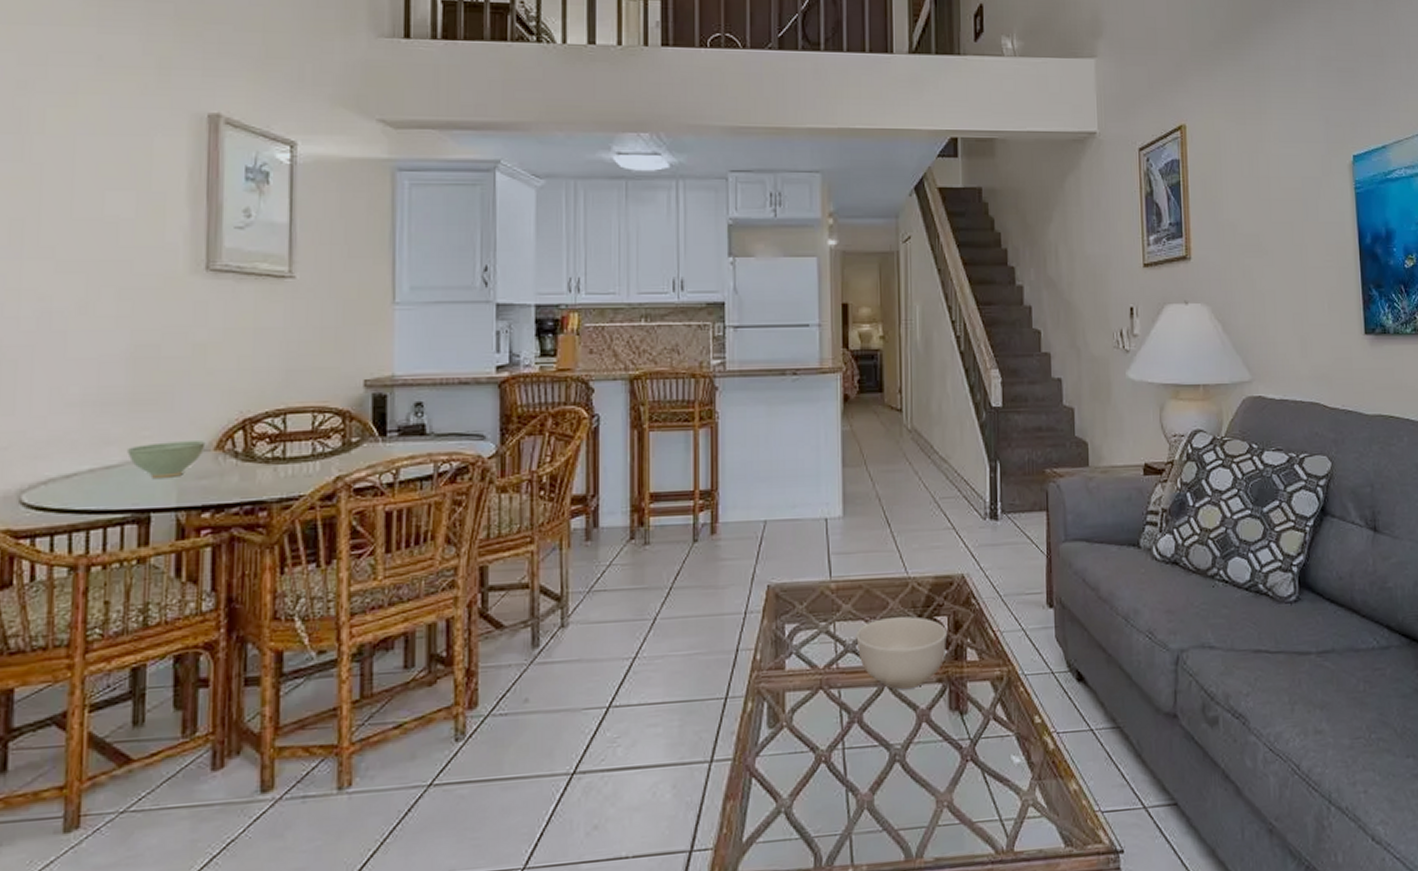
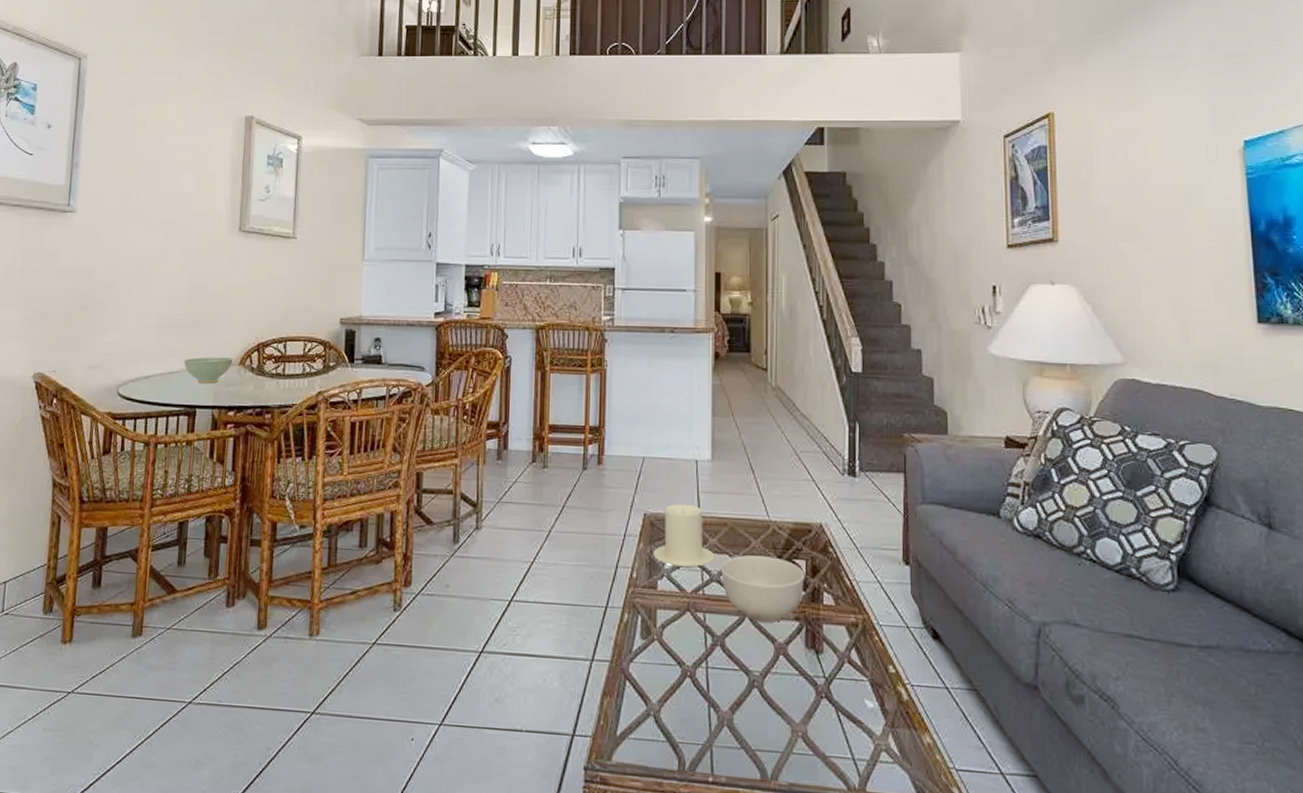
candle: none [779,569,850,642] -> present [653,503,715,568]

